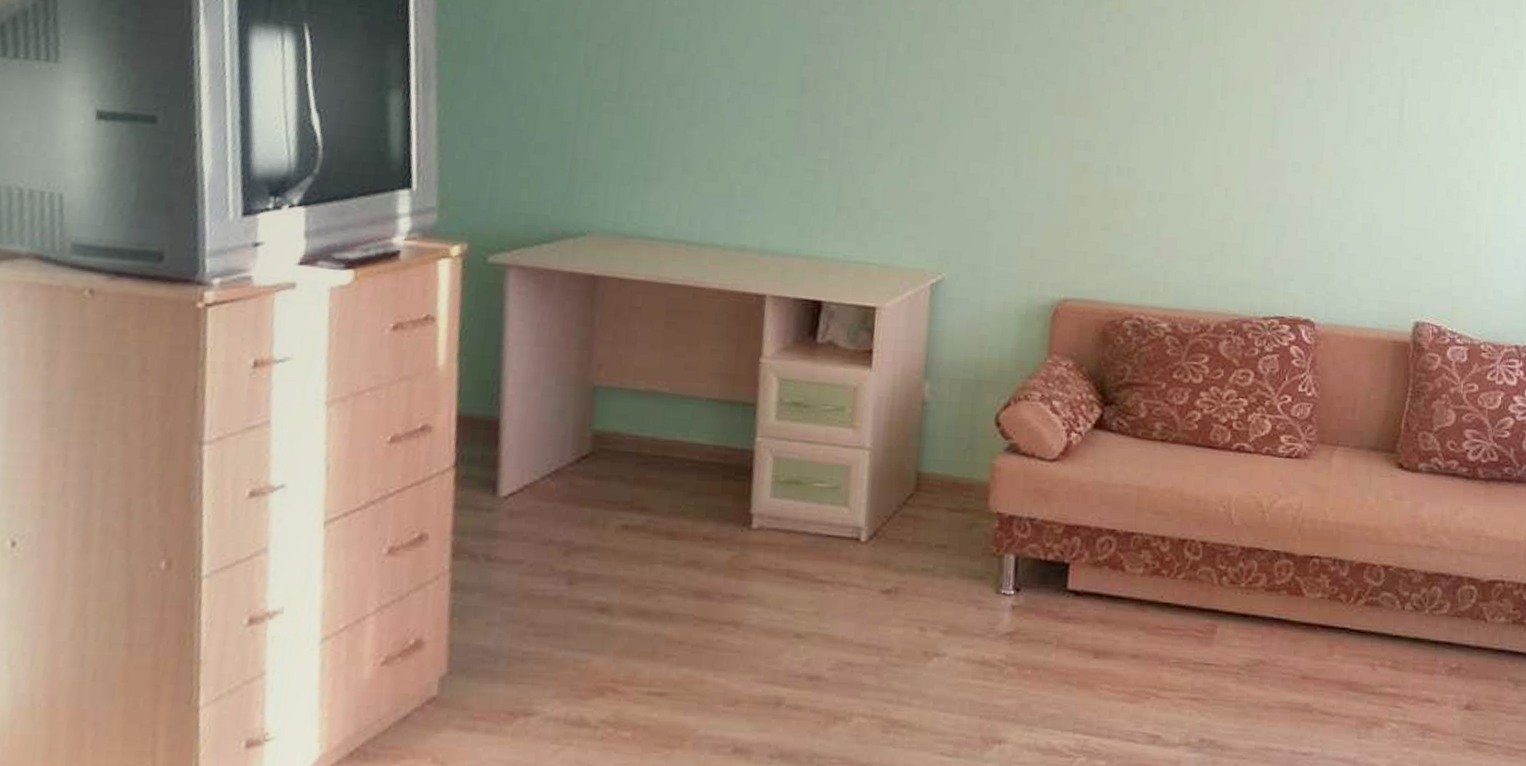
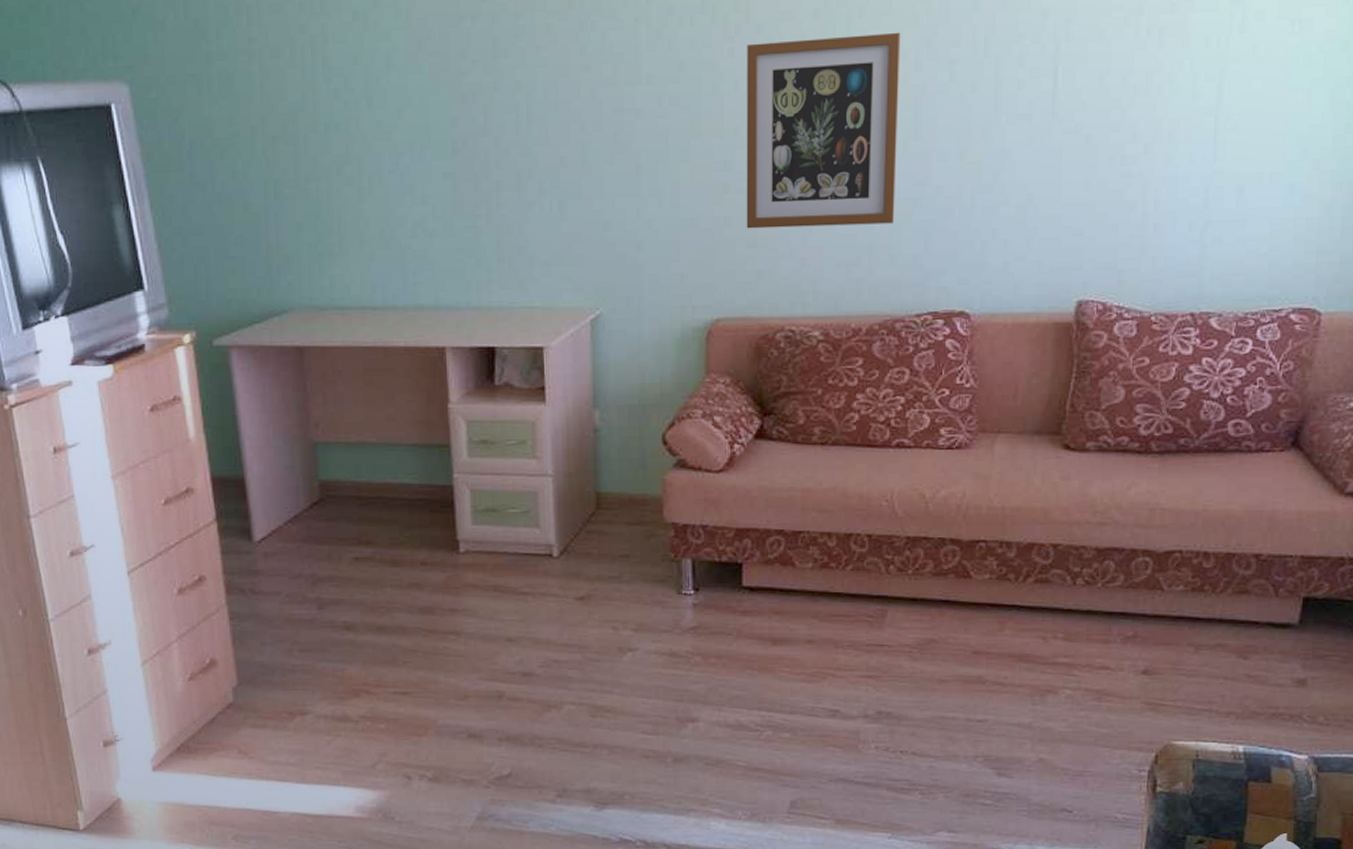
wall art: none [1102,32,1264,225] -> present [746,32,901,229]

